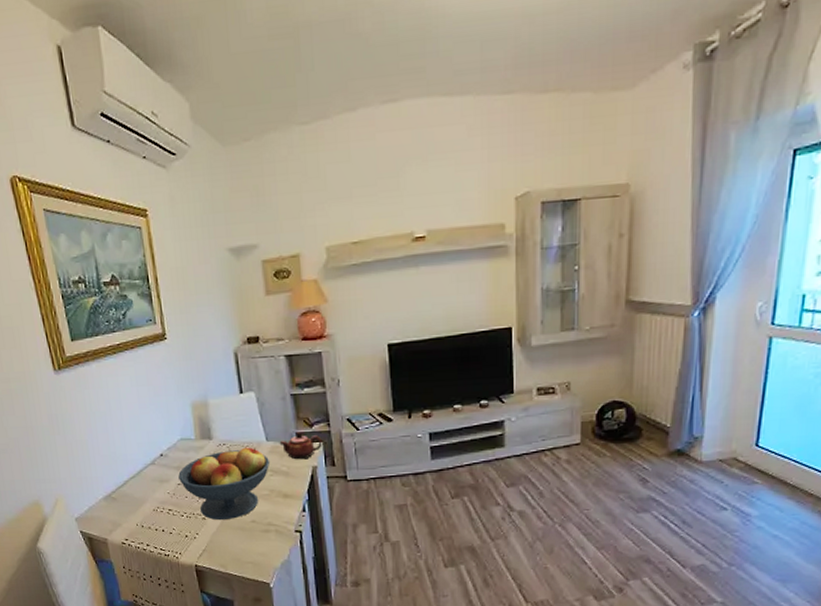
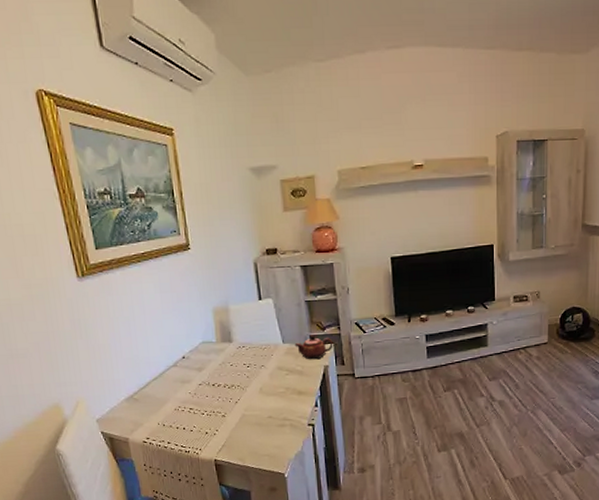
fruit bowl: present [178,446,271,521] -> none [199,348,286,417]

